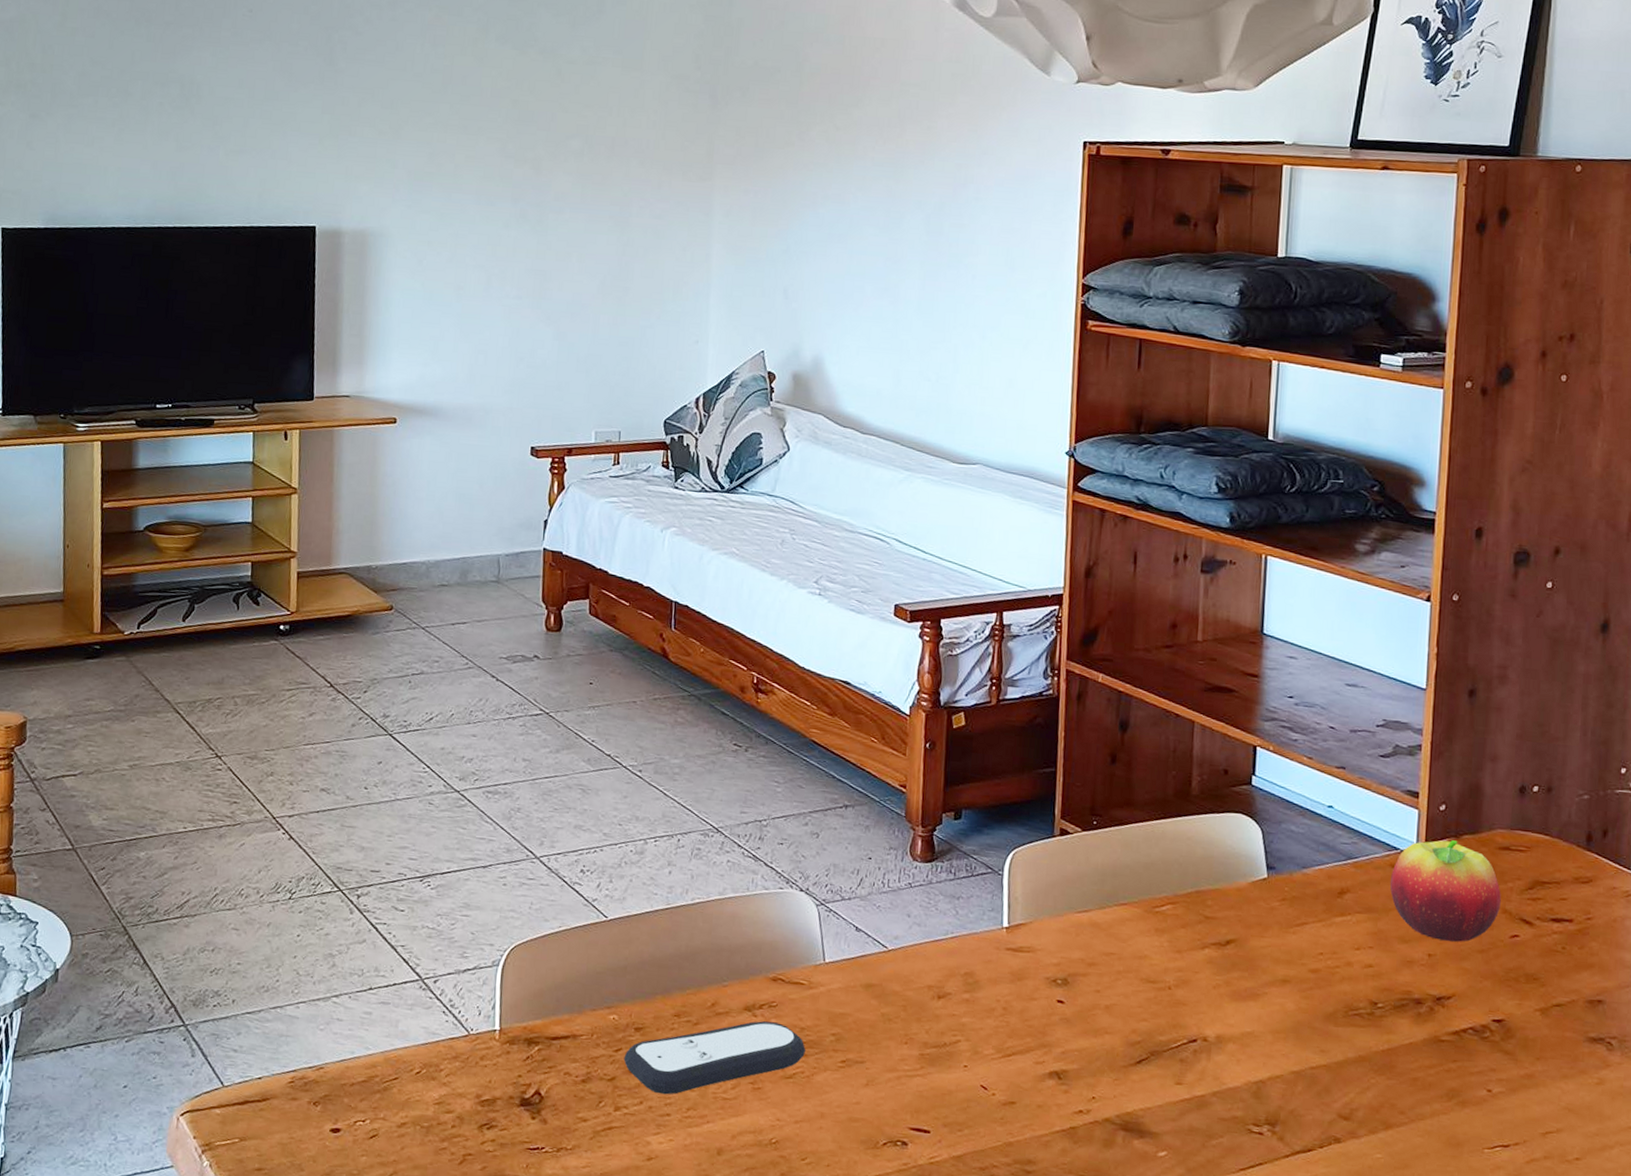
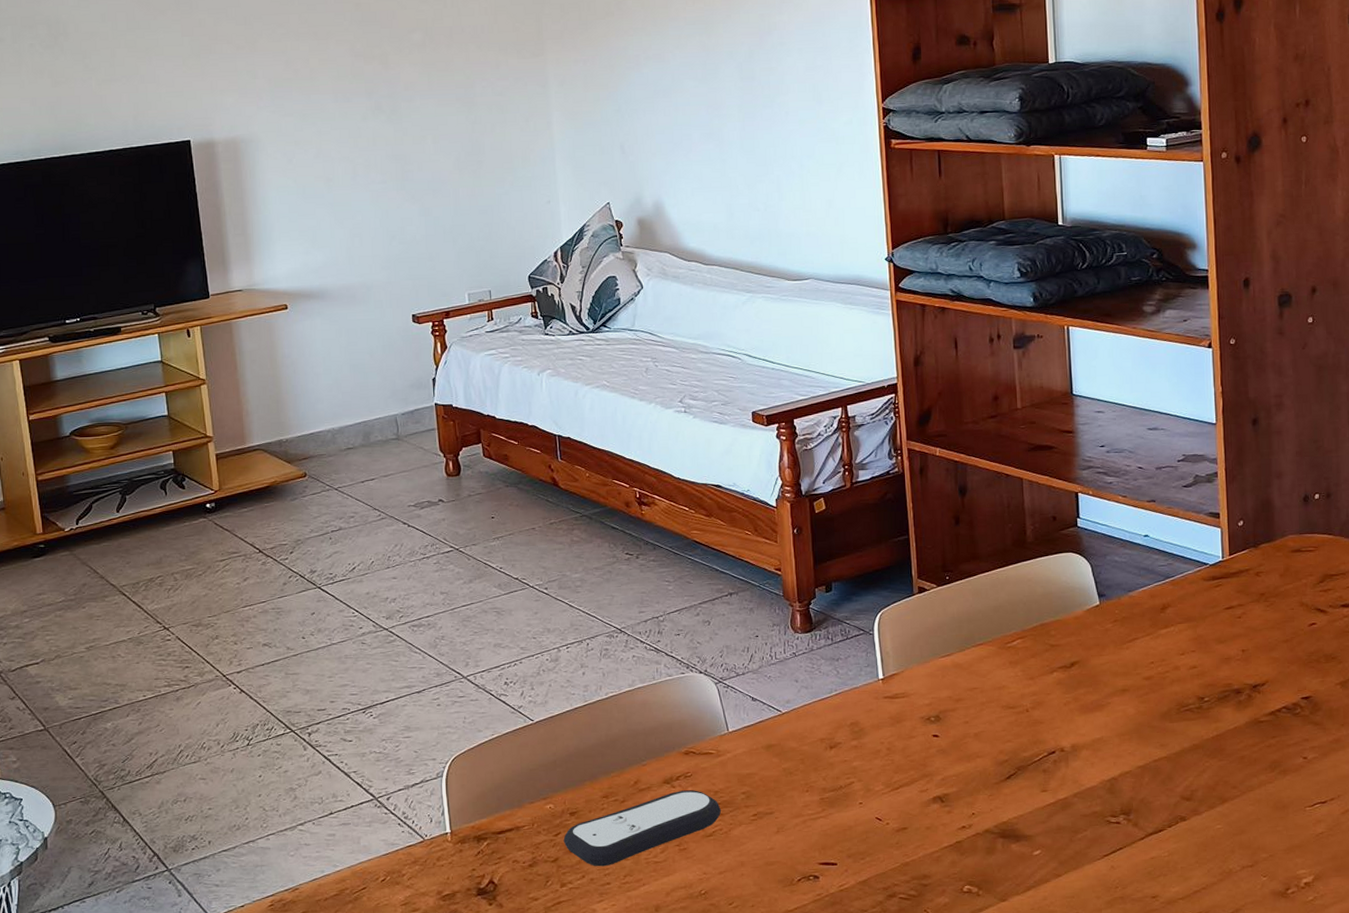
fruit: present [1389,840,1501,942] -> none [1203,550,1298,637]

